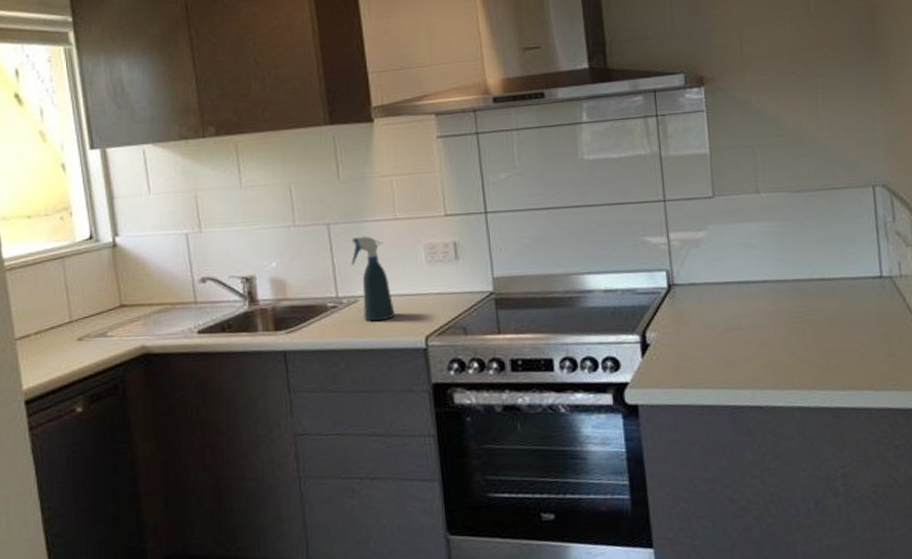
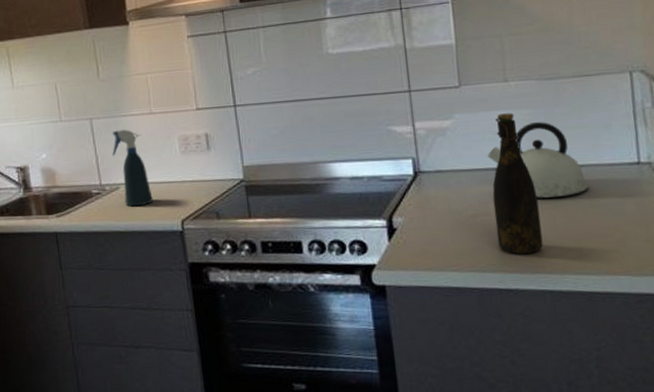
kettle: none [740,234,835,312] -> present [488,122,589,198]
bottle: none [744,225,793,370] -> present [492,113,543,254]

